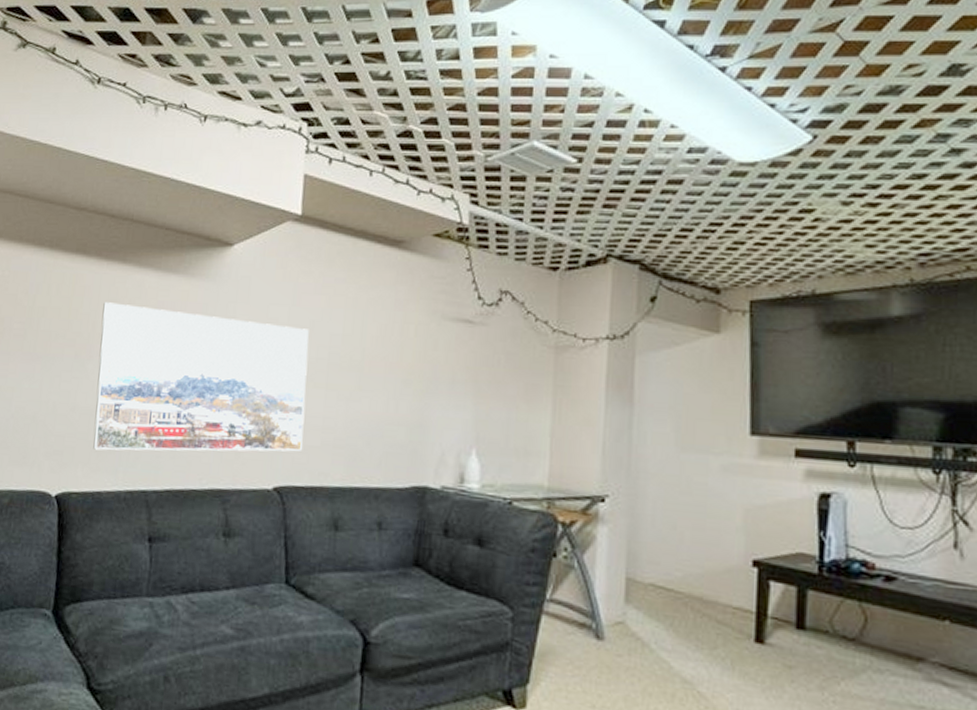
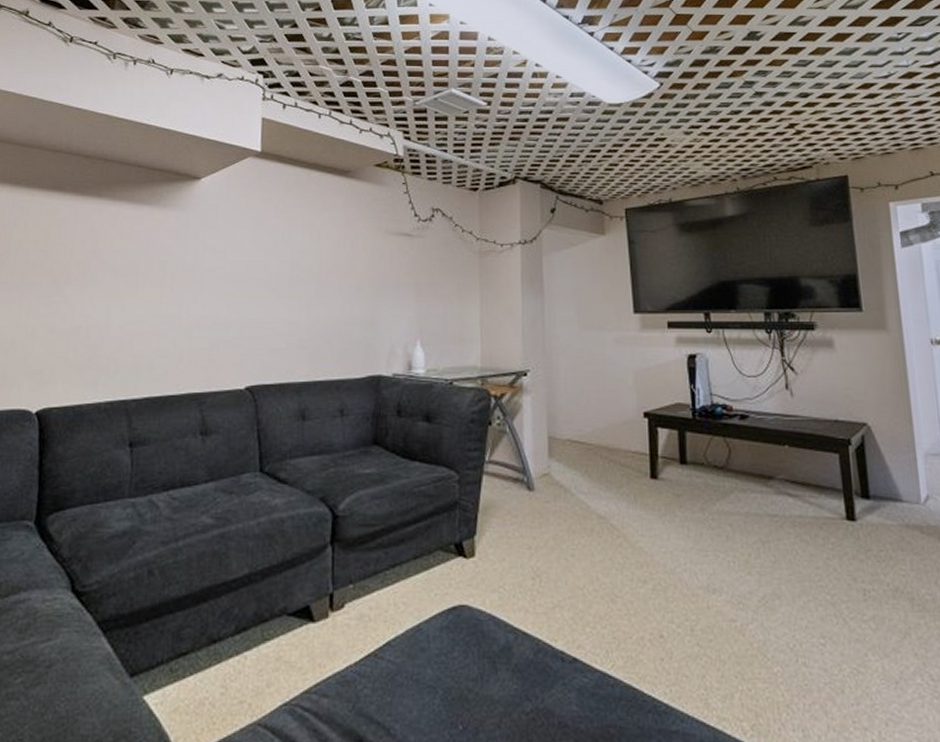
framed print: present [93,302,309,452] -> none [73,233,272,367]

